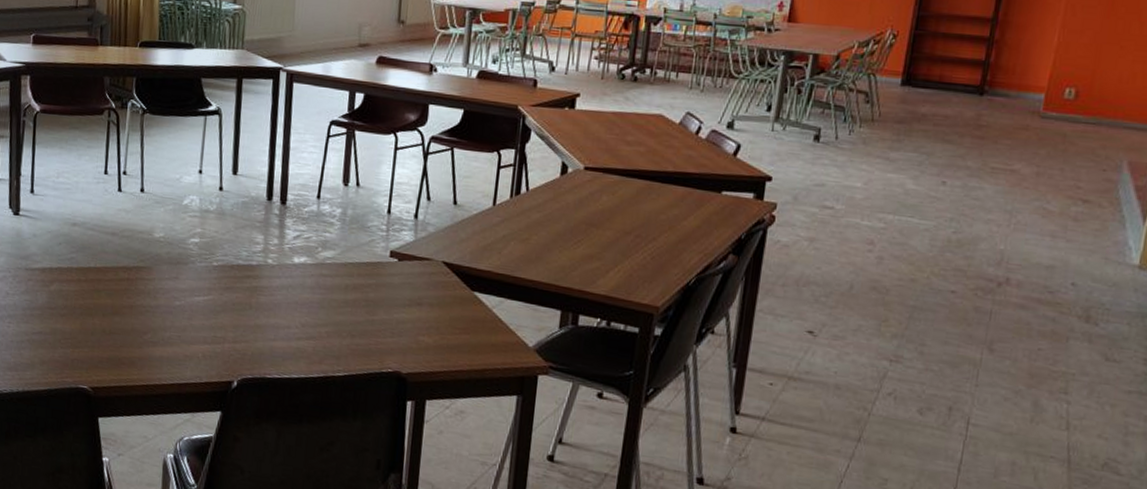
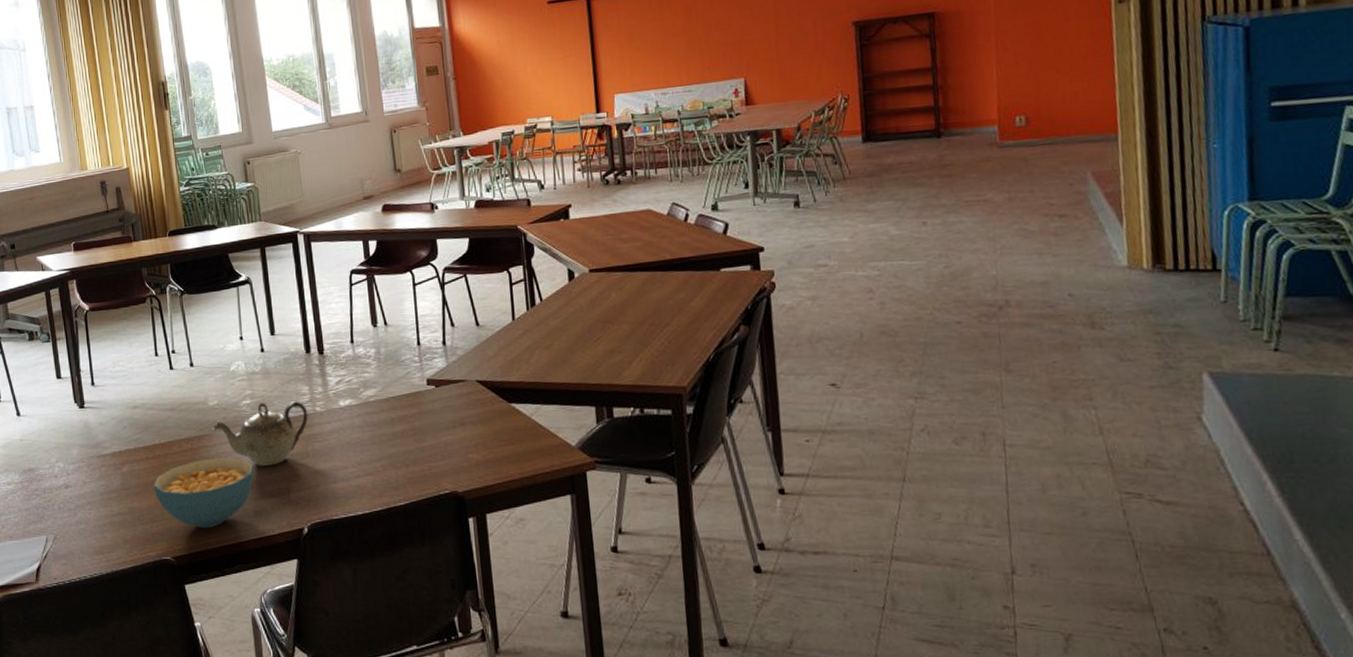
cereal bowl: none [81,292,191,364] -> present [153,458,254,529]
teapot: none [153,243,259,312] -> present [212,401,308,466]

